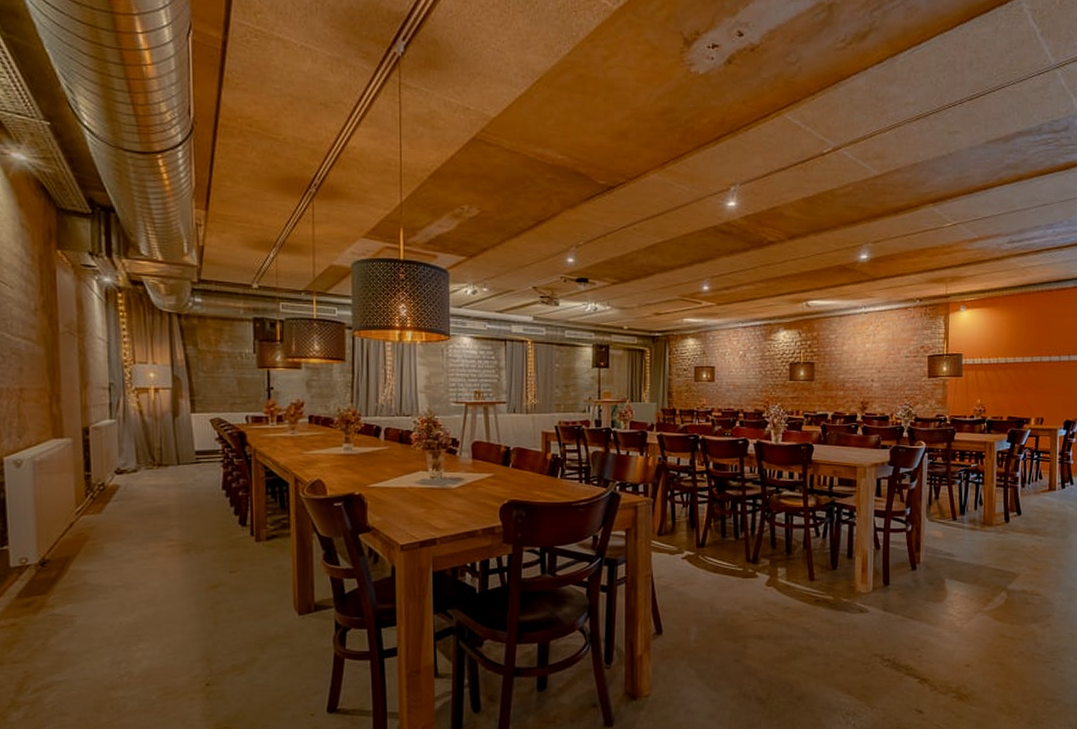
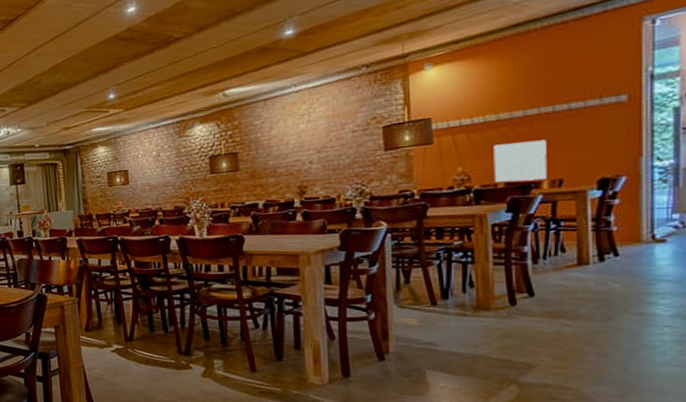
wall art: none [1001,384,1035,417] -> present [493,139,547,182]

